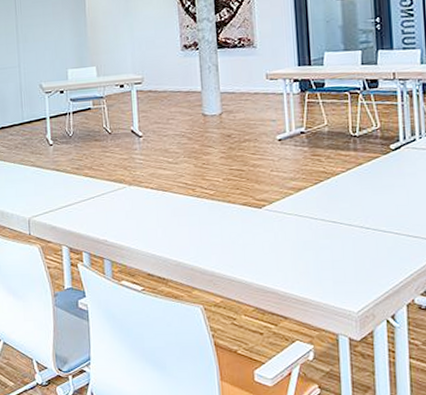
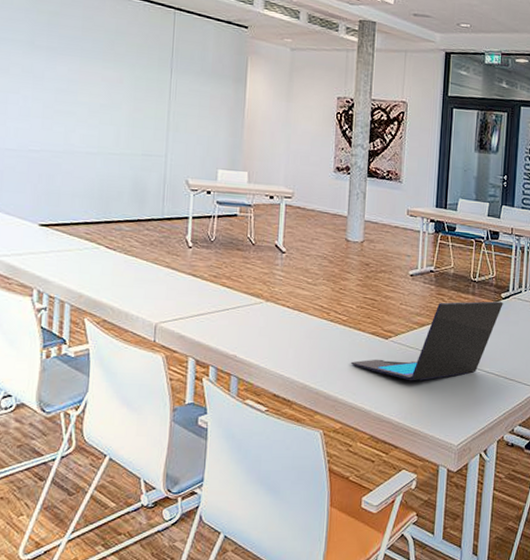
laptop: none [223,154,394,249] -> present [350,301,503,381]

